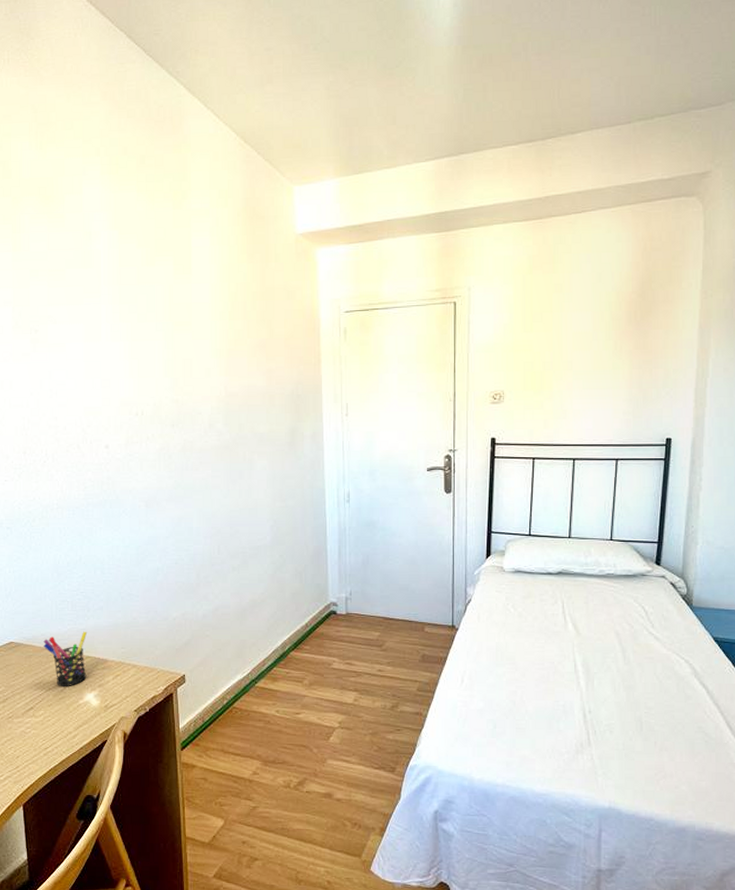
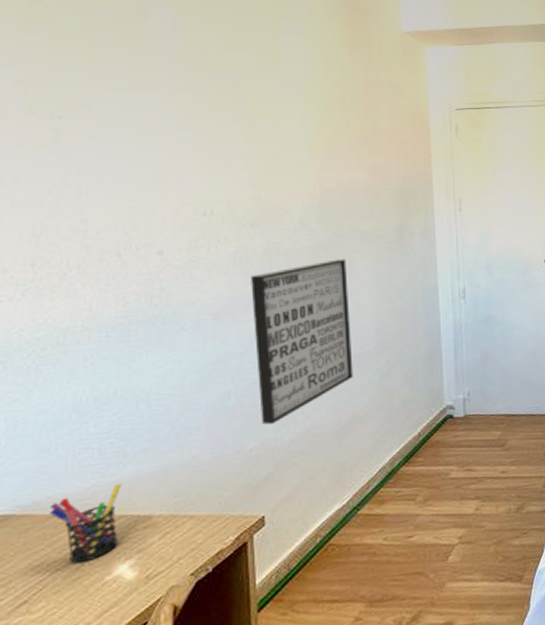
wall art: none [172,459,252,599] -> present [251,259,353,425]

